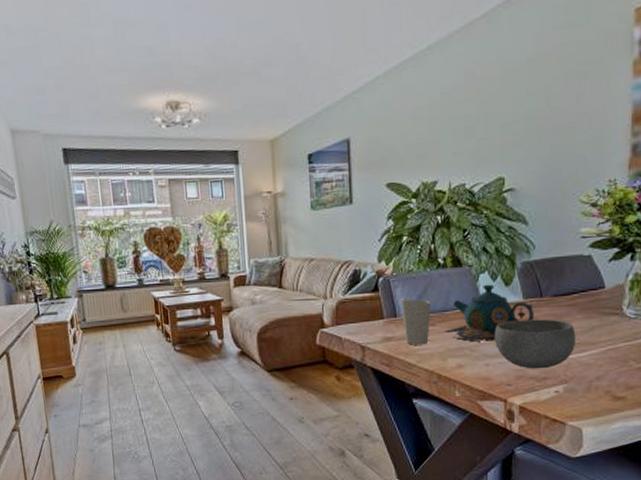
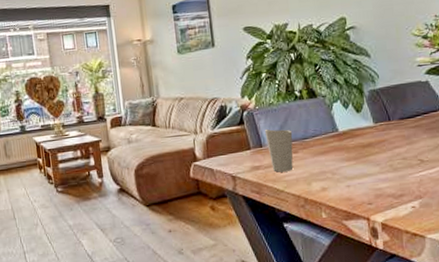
teapot: present [444,284,534,343] -> none [307,111,385,166]
bowl: present [494,319,576,369] -> none [351,140,425,188]

